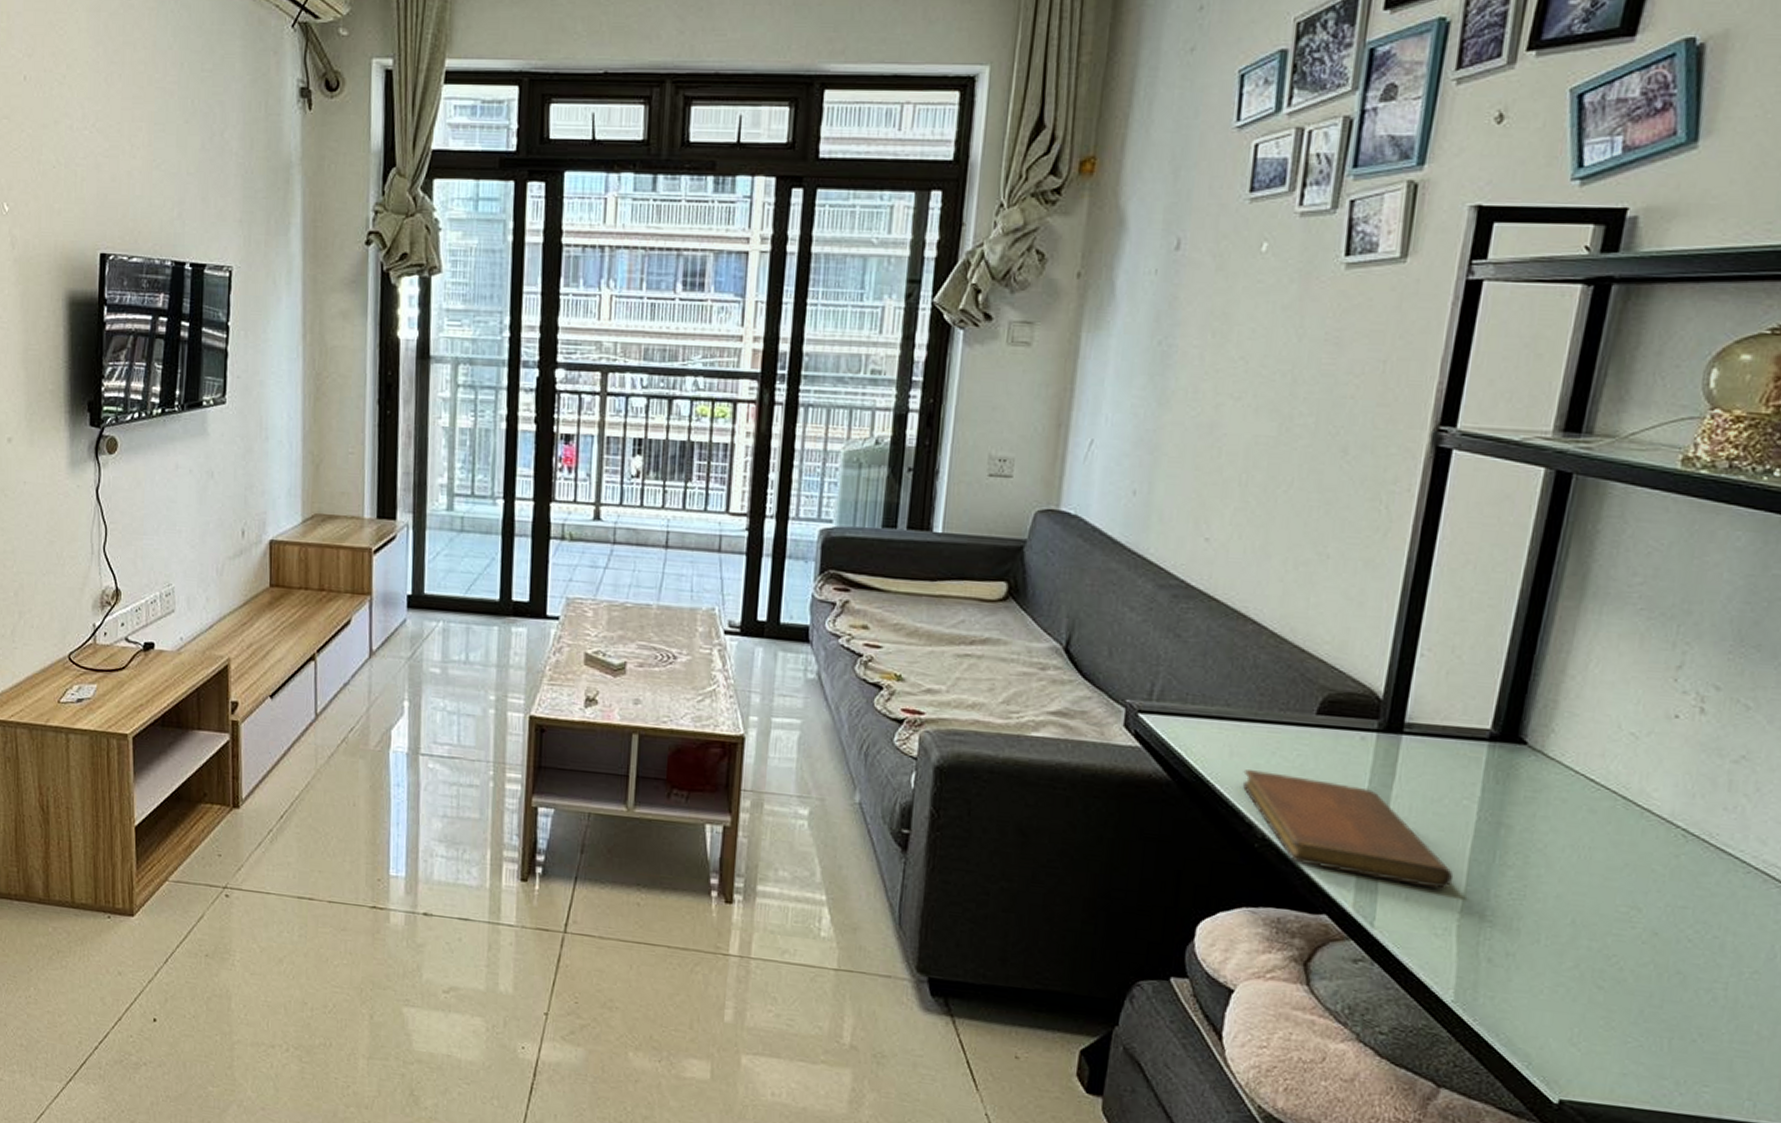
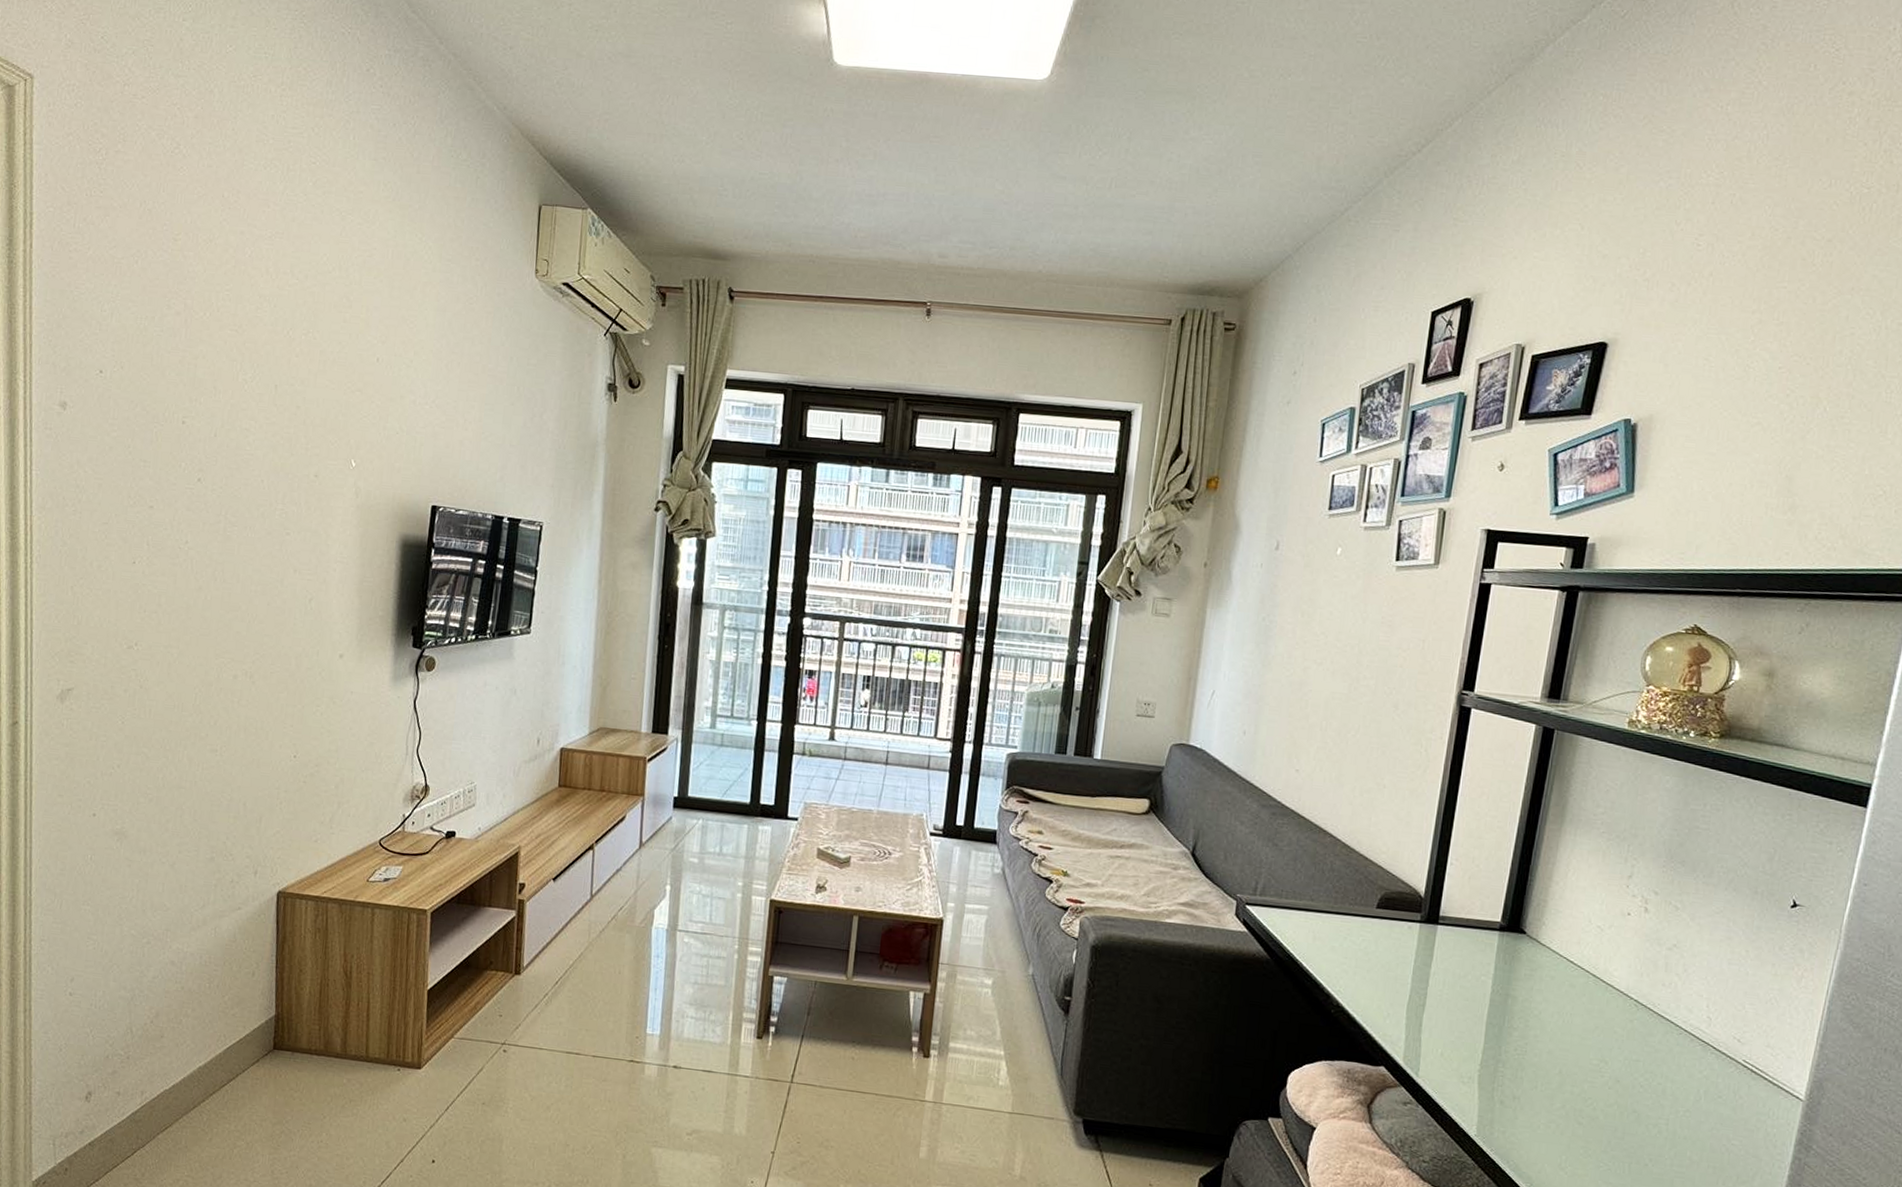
notebook: present [1242,770,1454,889] -> none [1322,951,1476,1046]

